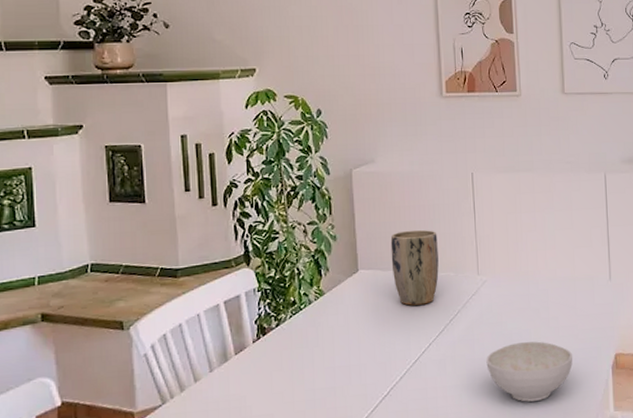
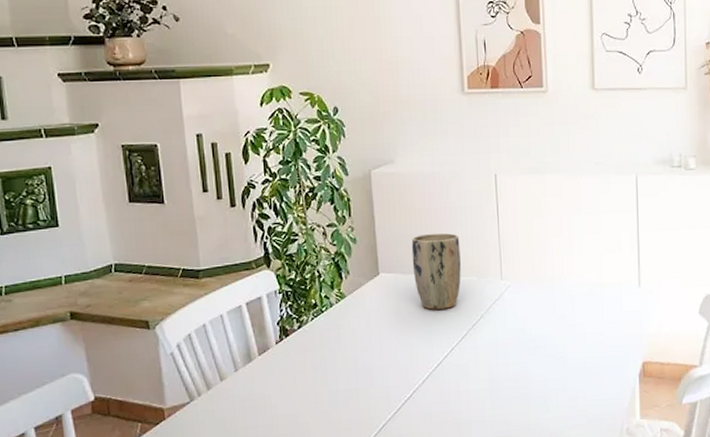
bowl: present [486,341,573,402] -> none [509,348,599,408]

